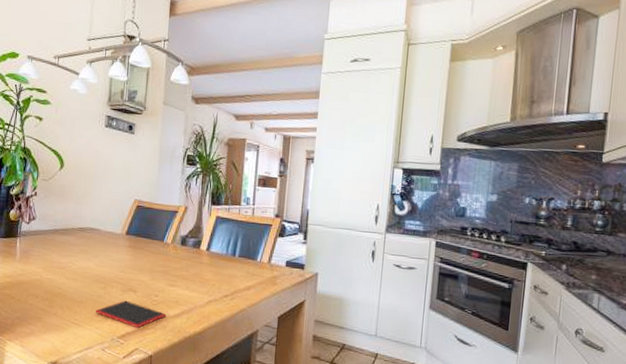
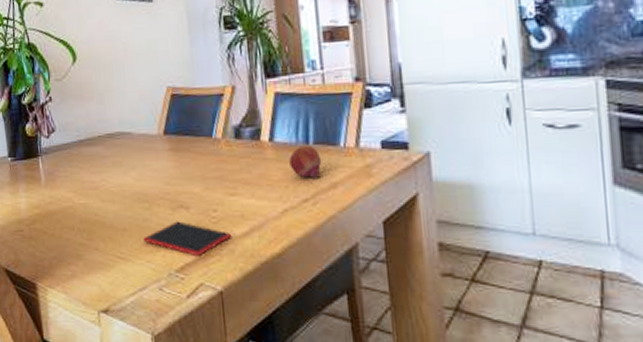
fruit: none [219,256,243,282] -> present [289,145,322,180]

